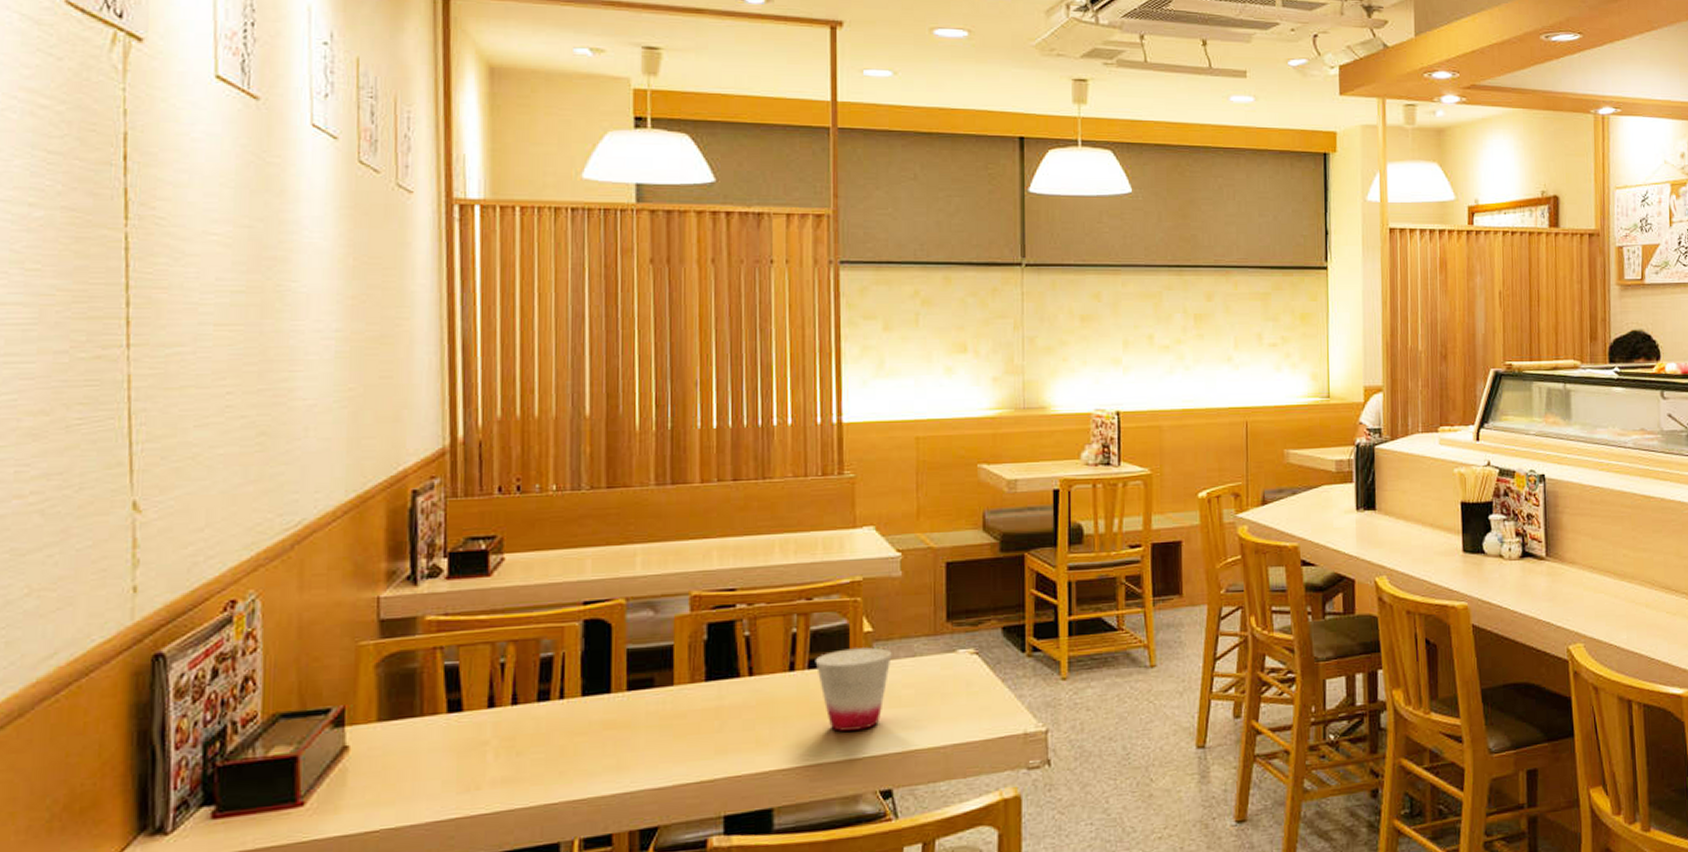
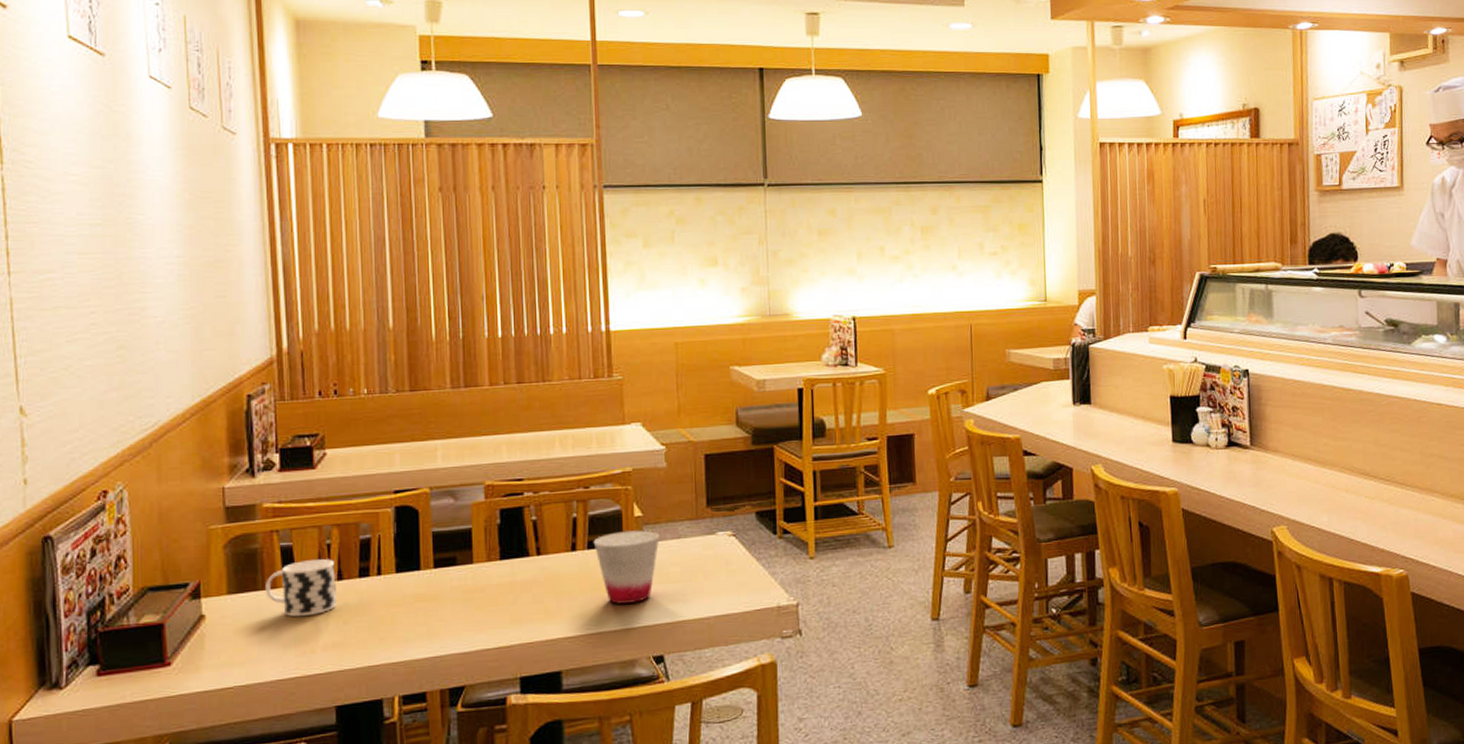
cup: none [424,680,510,748] -> present [266,559,336,617]

